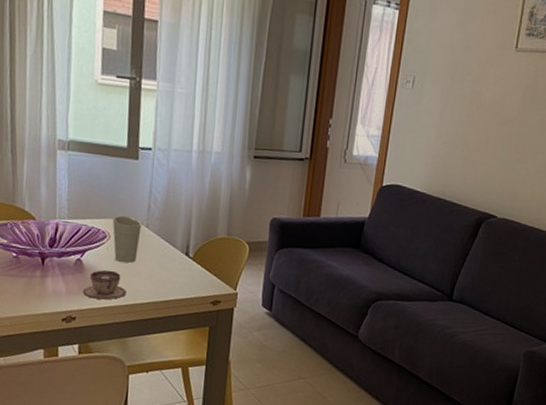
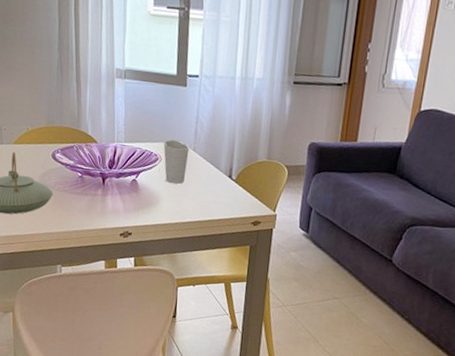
teacup: present [82,270,126,300] -> none [137,190,176,218]

